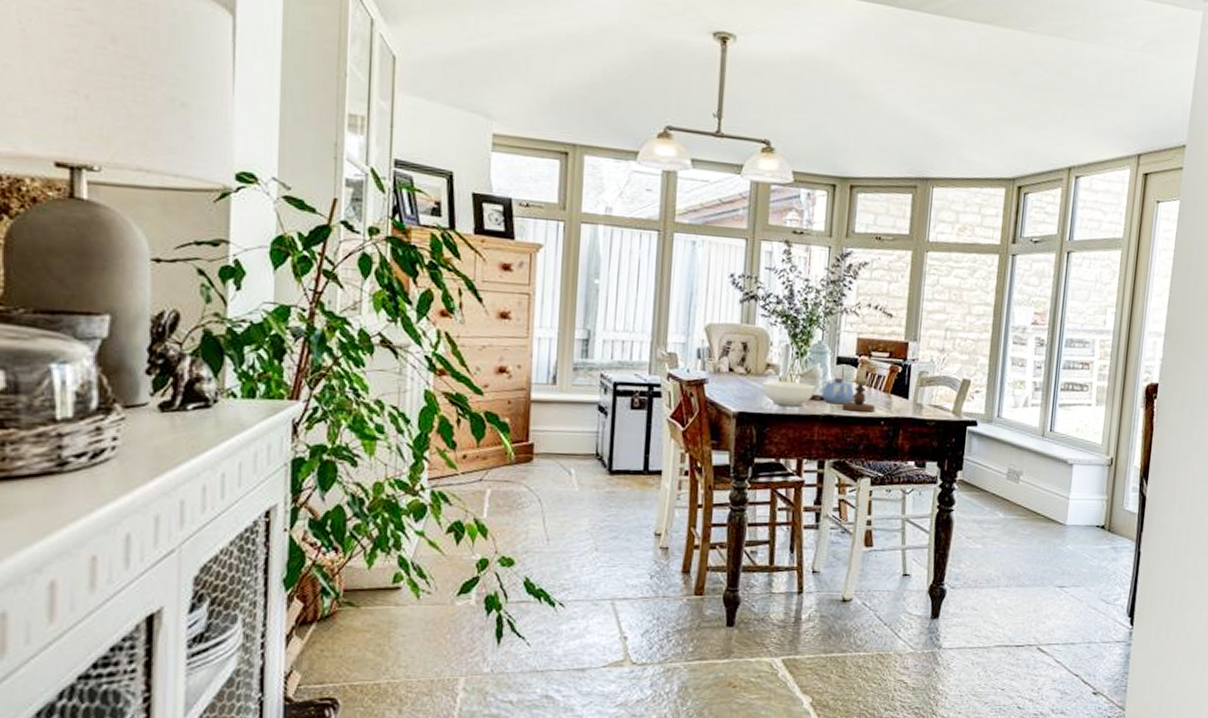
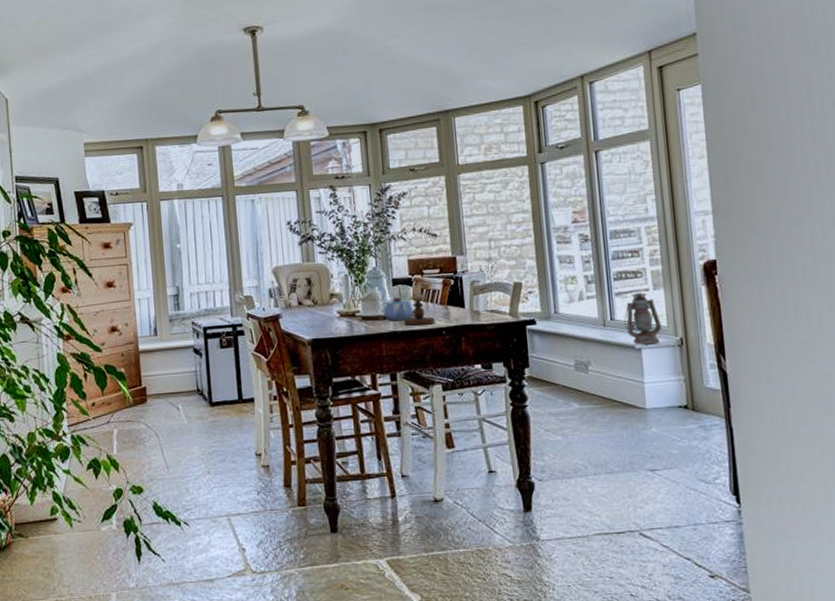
bowl: present [761,380,815,406] -> none [328,306,377,329]
lantern: none [1062,407,1097,461] -> present [624,293,662,345]

